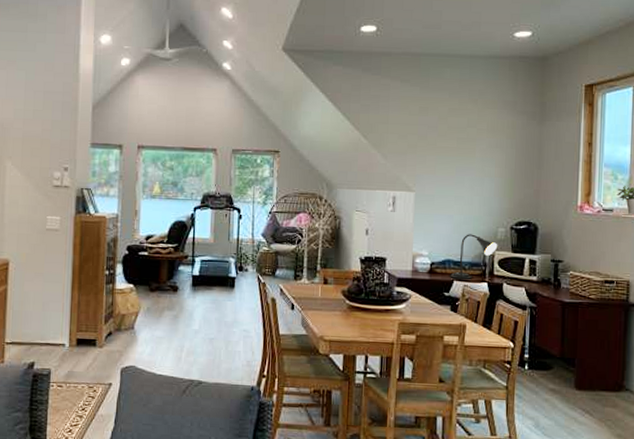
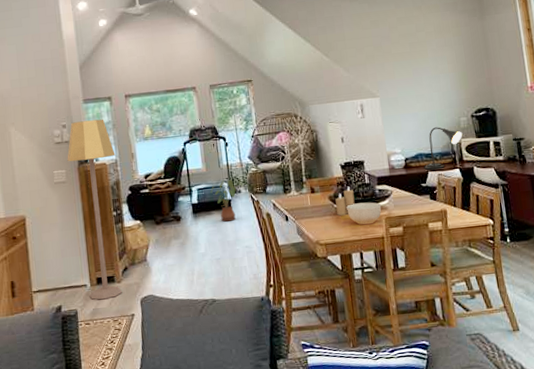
lamp: none [64,166,118,363] -> present [67,119,123,300]
house plant: none [215,255,251,301] -> present [210,180,244,222]
candle: none [348,283,370,314] -> present [335,186,355,216]
bowl: none [359,302,397,328] -> present [346,202,382,225]

